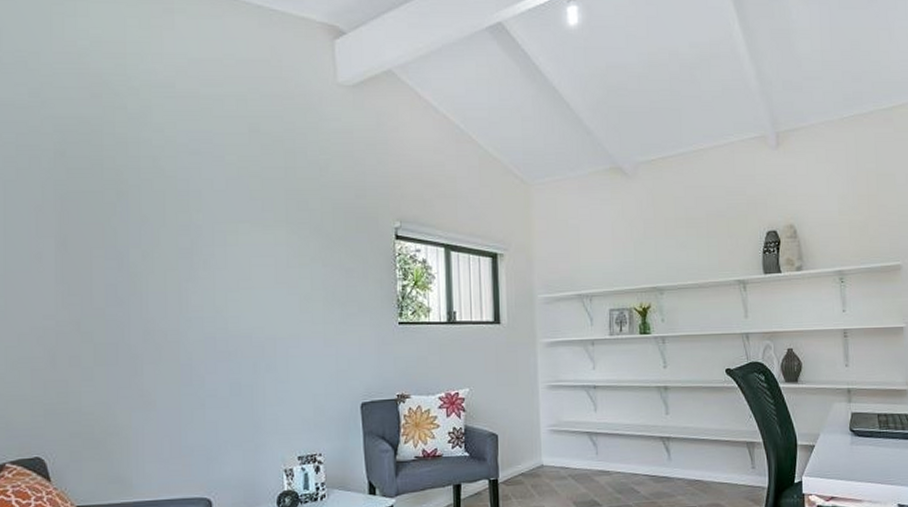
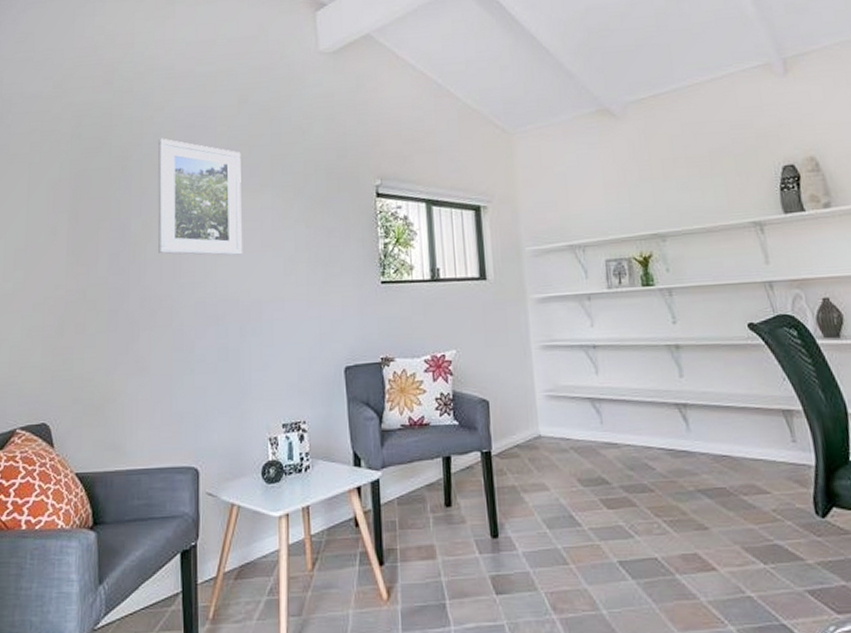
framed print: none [159,163,256,291] -> present [157,138,243,256]

